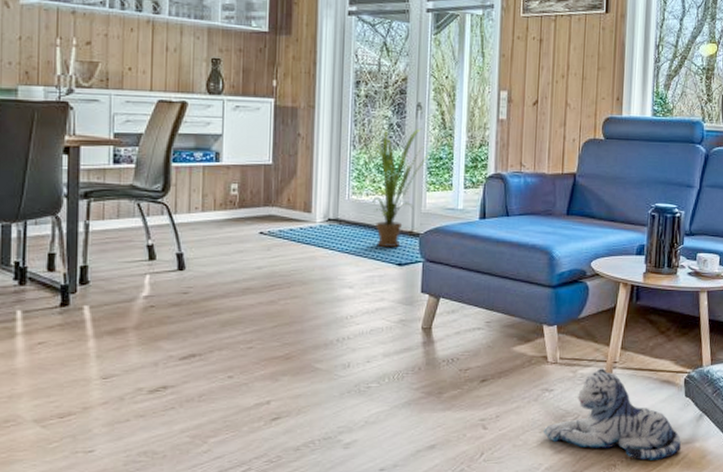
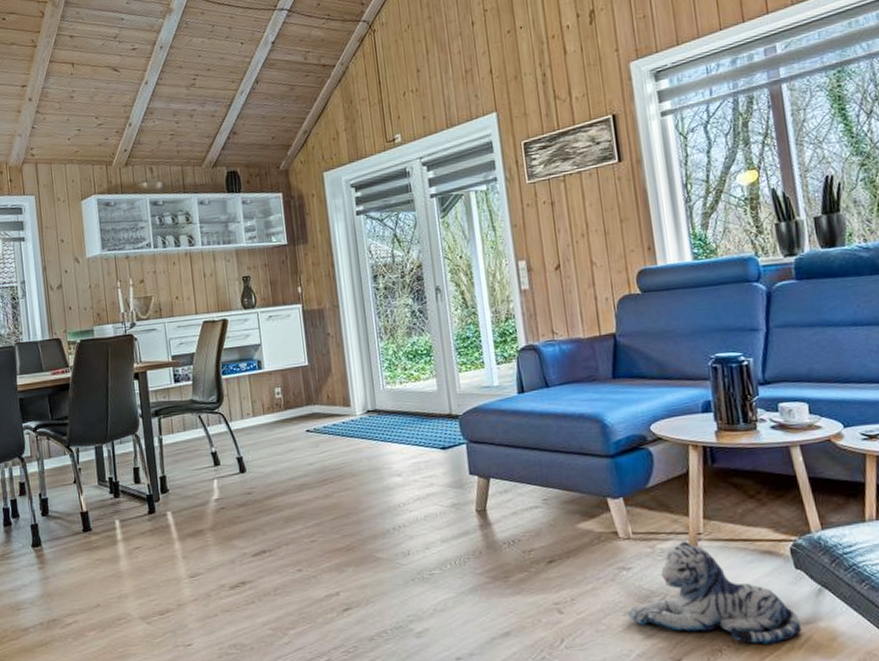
house plant: present [370,128,430,247] -> none [400,310,456,432]

